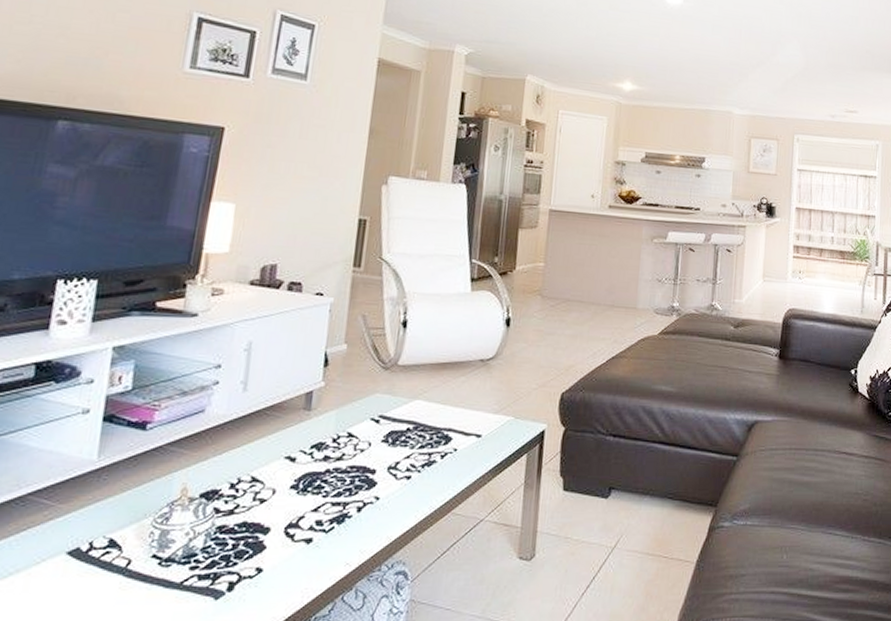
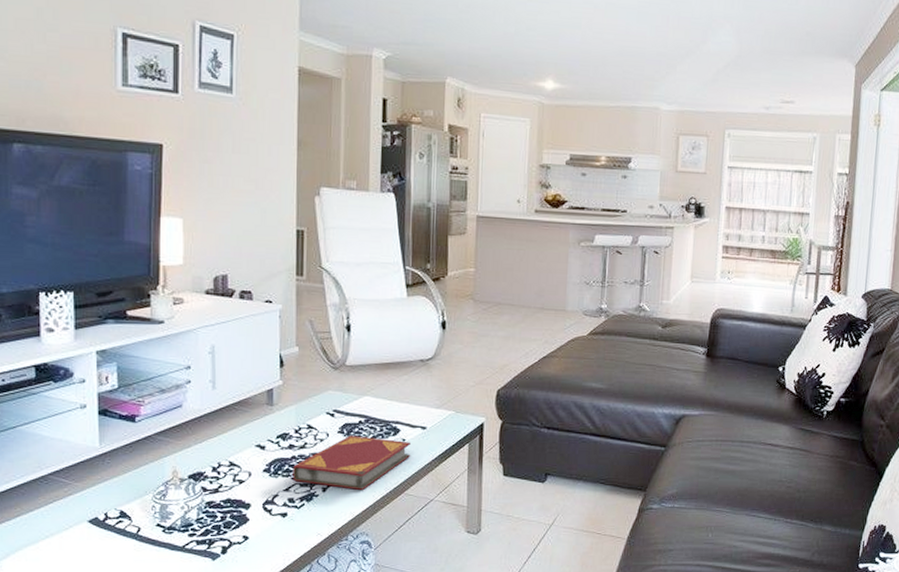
hardback book: none [324,445,464,509] -> present [293,435,412,490]

